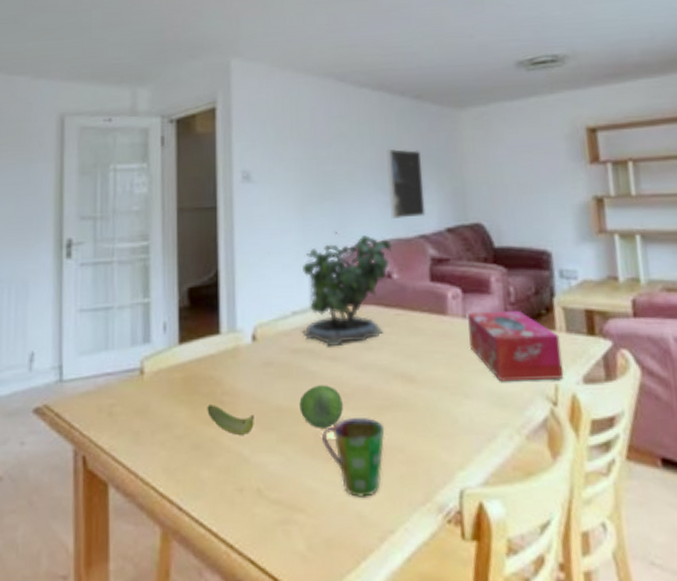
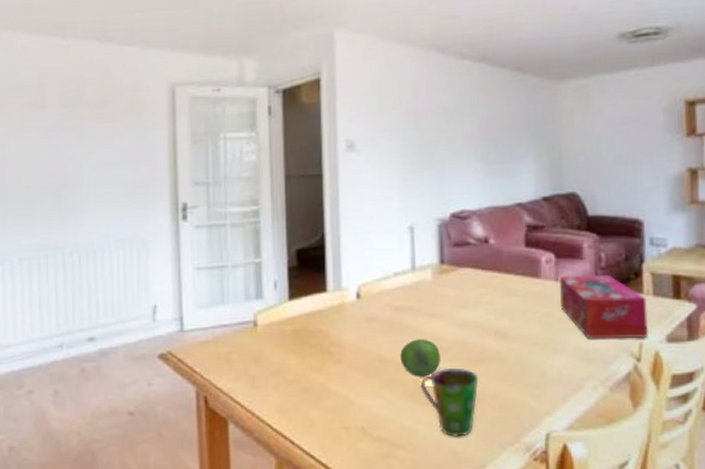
banana: present [207,405,254,435] -> none [315,354,359,381]
potted plant: present [302,231,393,347] -> none [403,198,490,305]
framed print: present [387,148,426,219] -> none [486,119,523,187]

